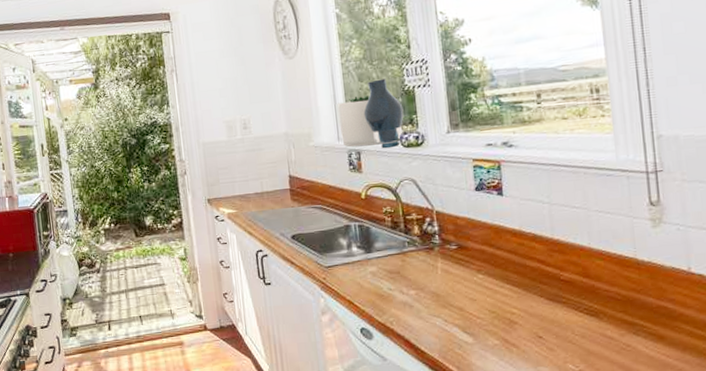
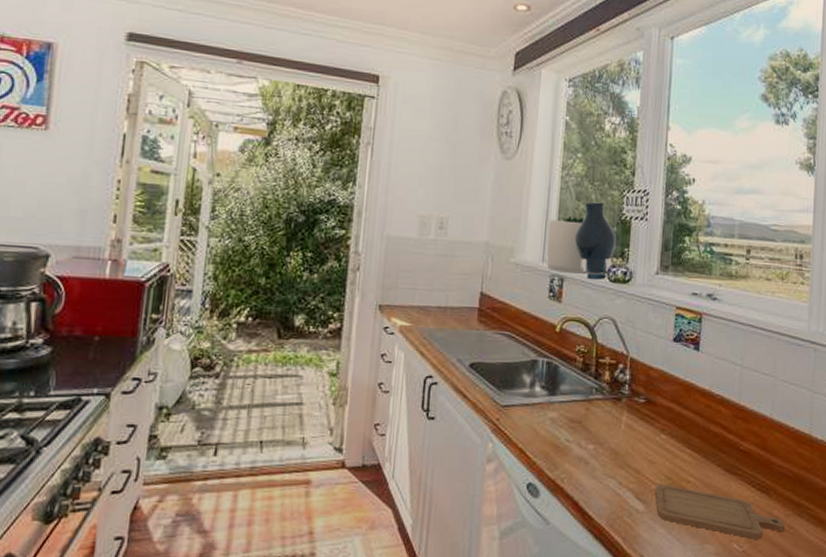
chopping board: none [480,317,622,359] -> present [655,484,785,539]

